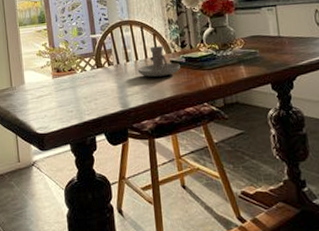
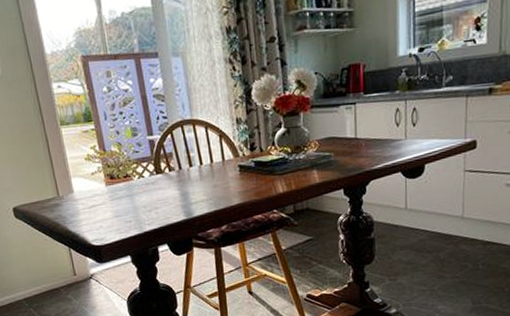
candle holder: present [137,46,180,77] -> none [202,149,249,183]

